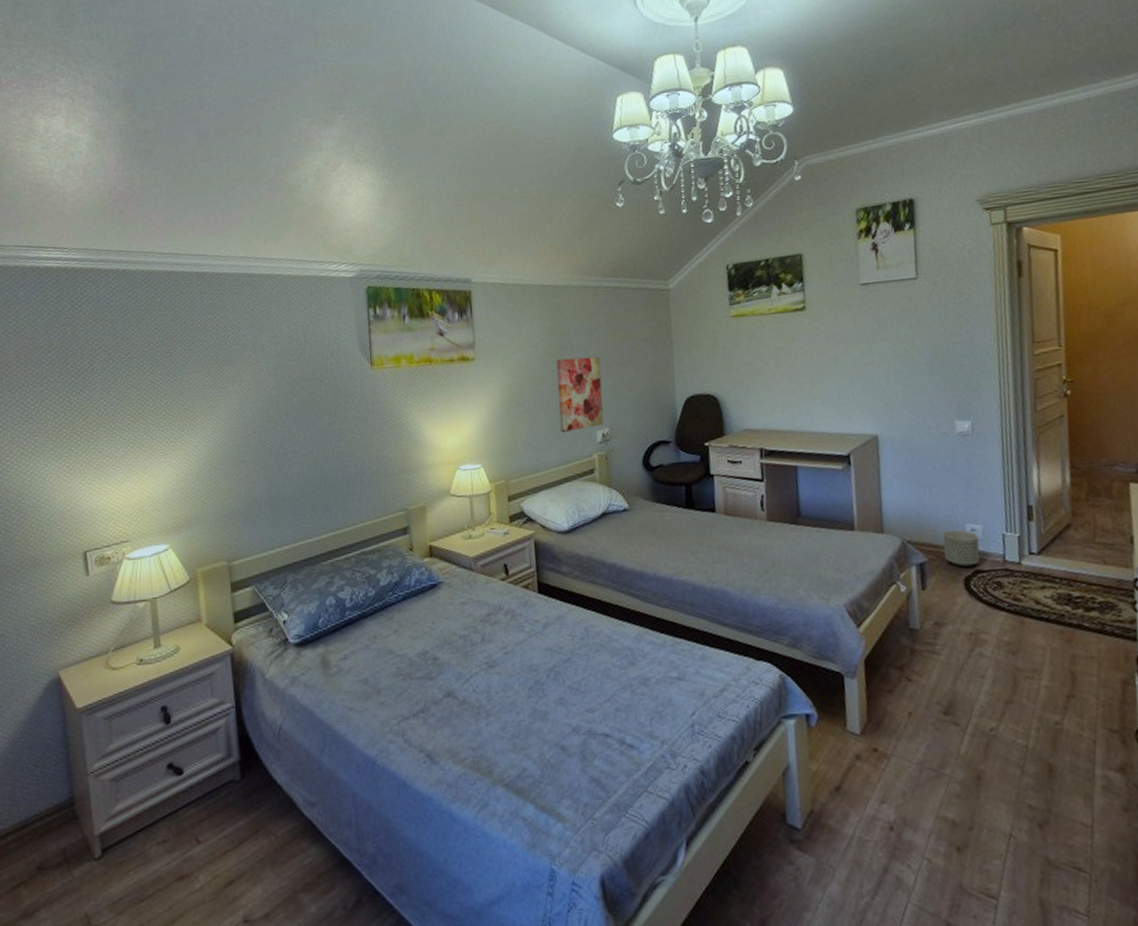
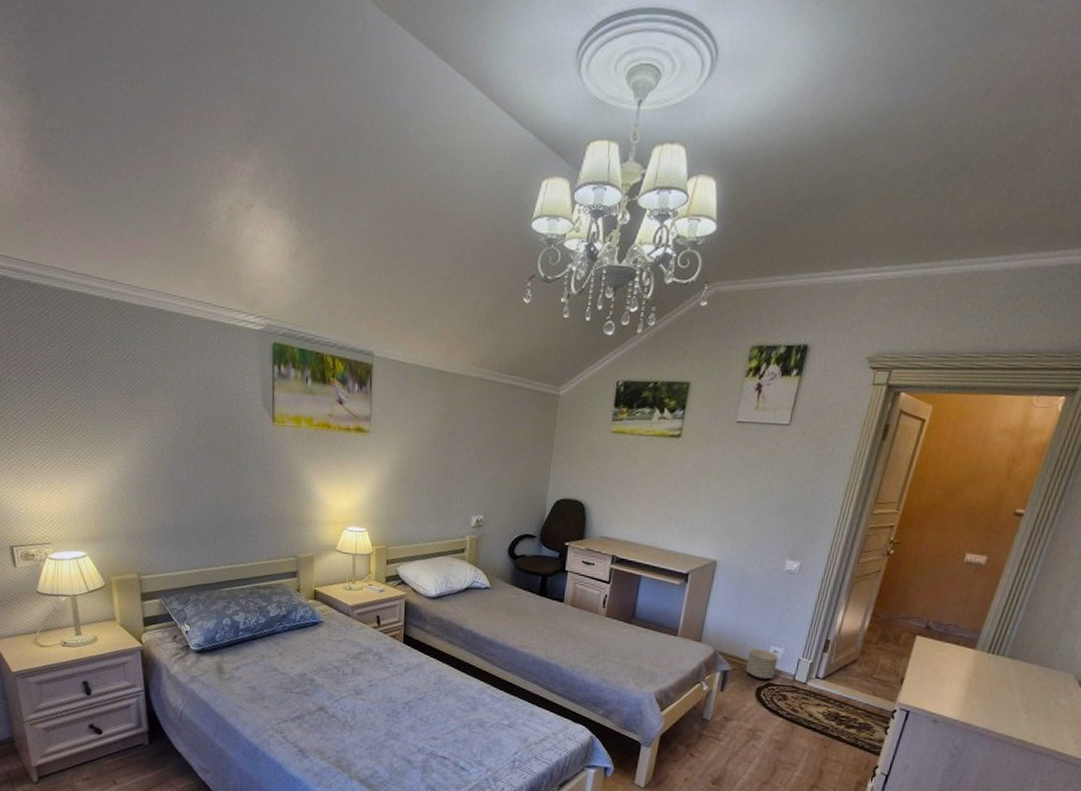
wall art: present [556,356,604,432] -> none [440,444,484,513]

